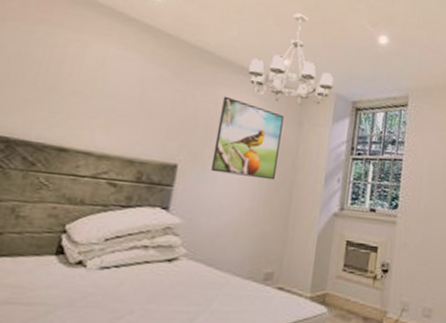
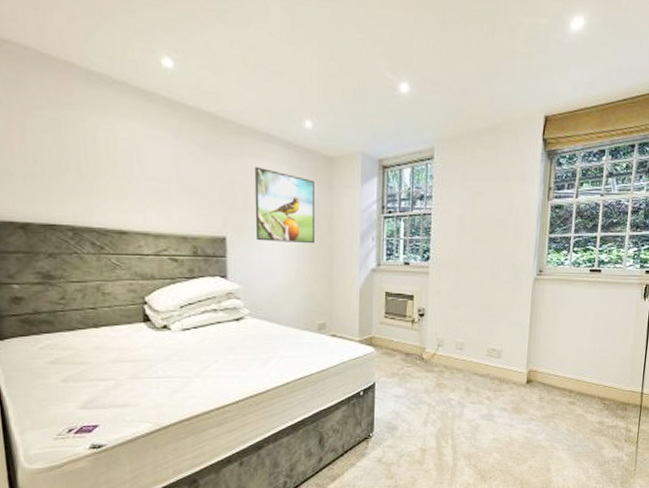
chandelier: present [247,13,334,107] -> none [272,66,359,170]

